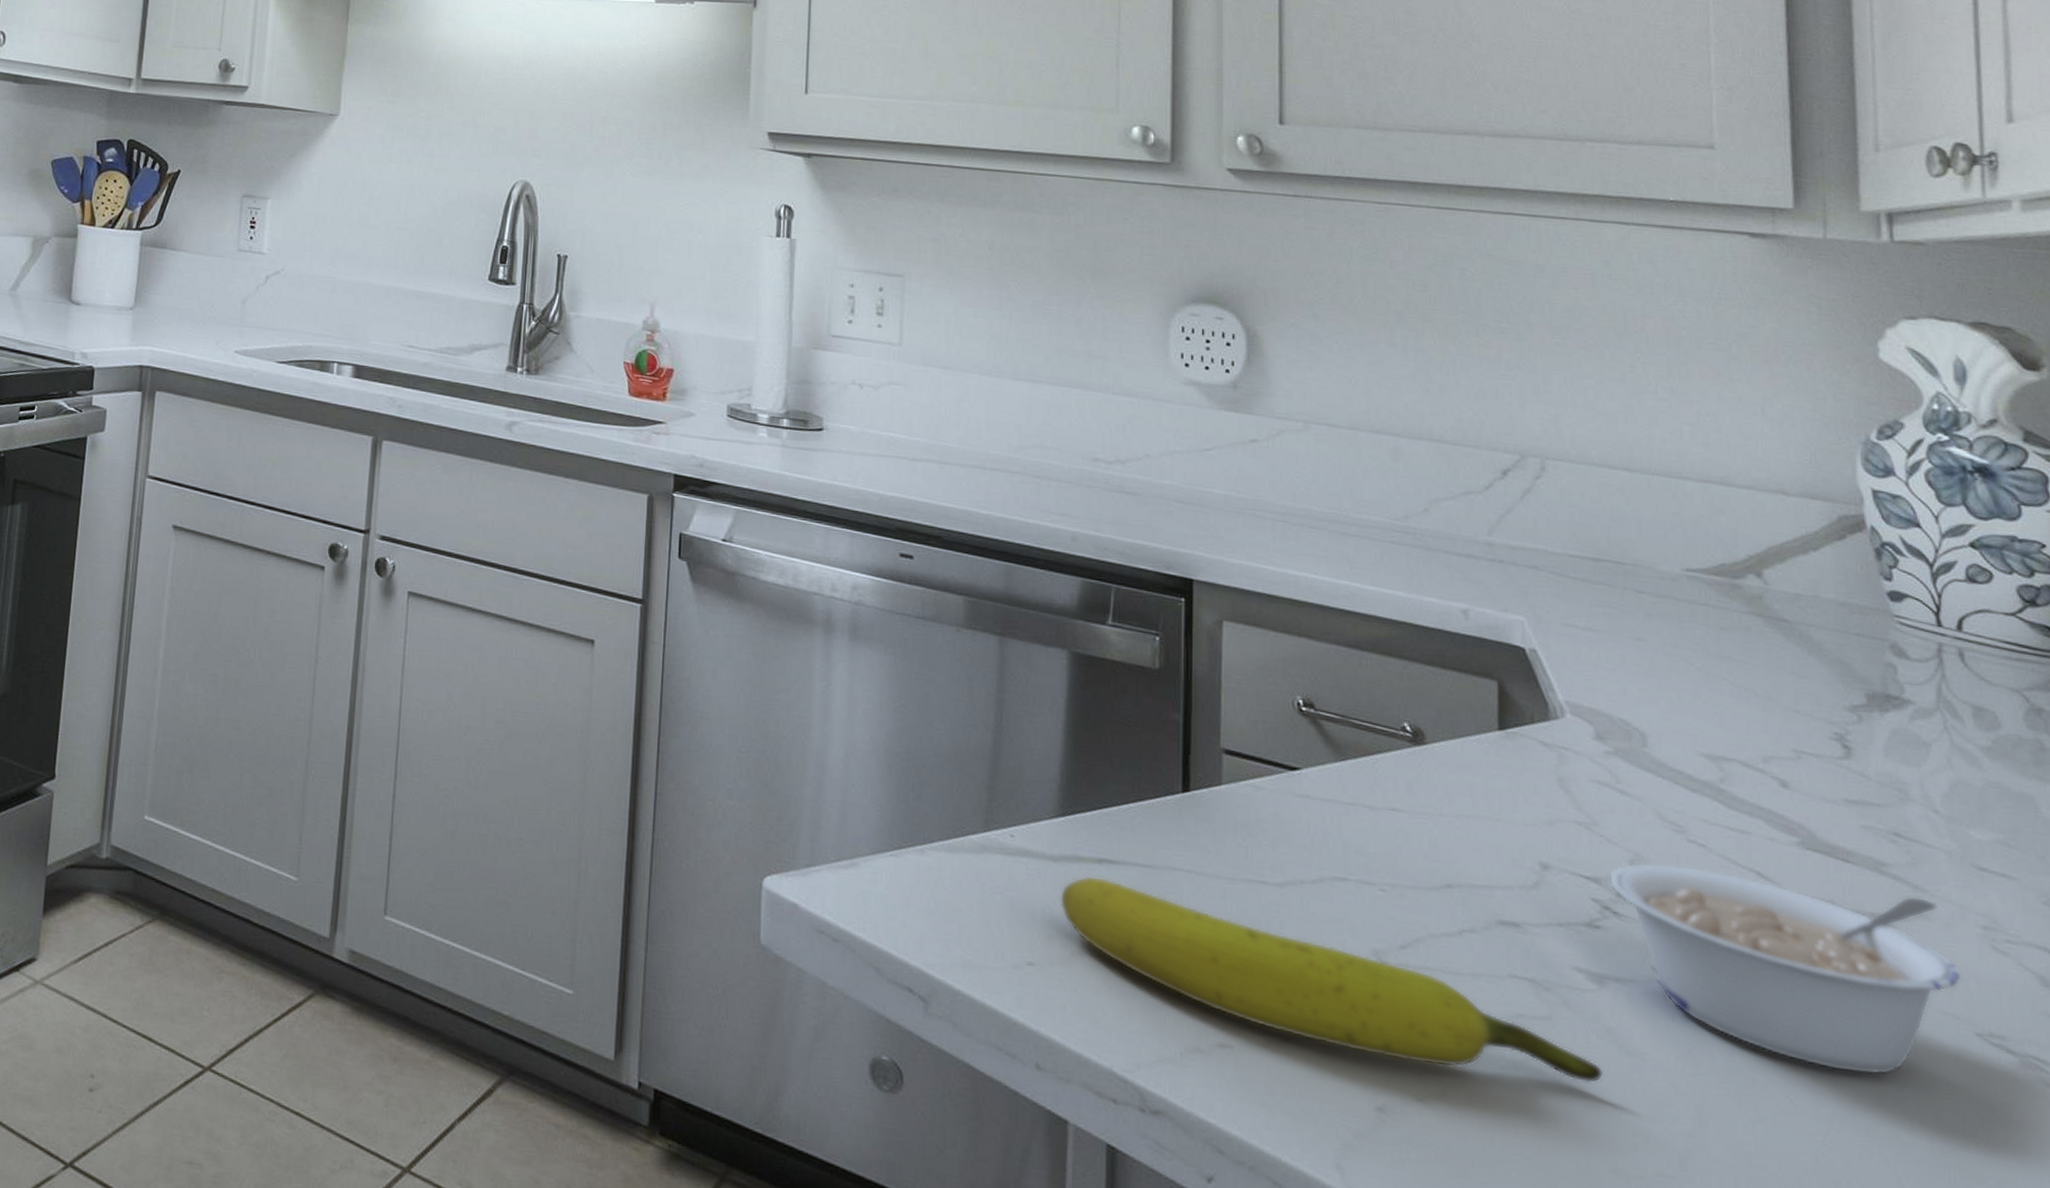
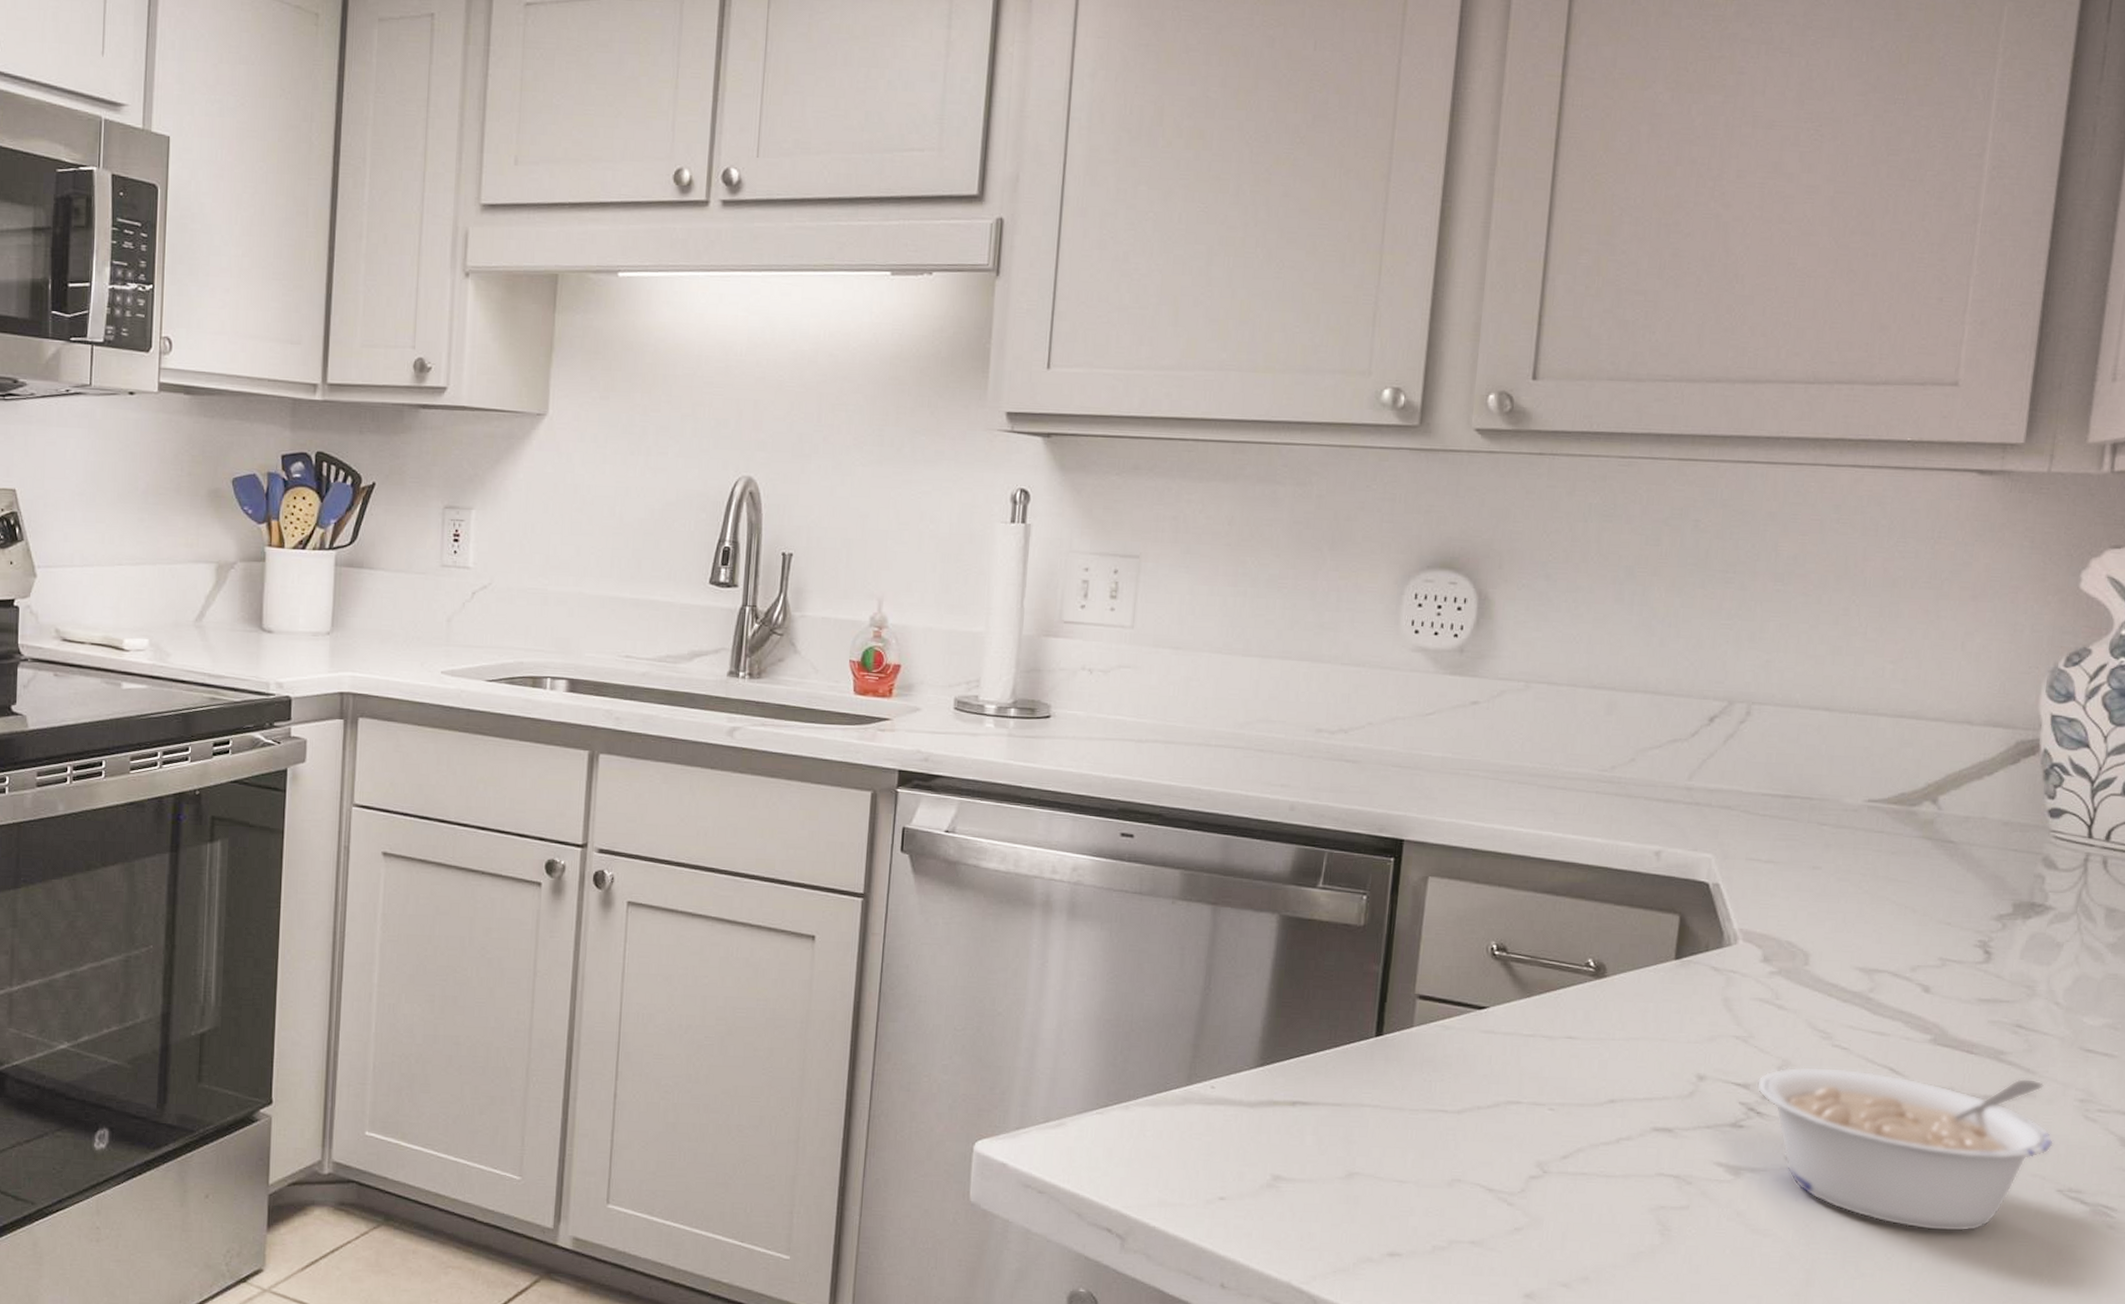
banana: present [1059,875,1604,1084] -> none [1253,1117,1729,1259]

